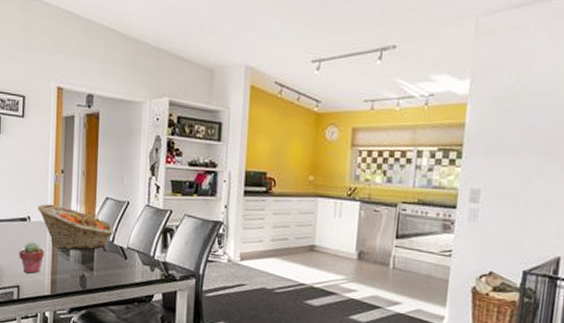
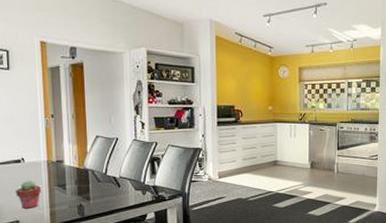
fruit basket: present [38,204,115,250] -> none [31,145,107,184]

